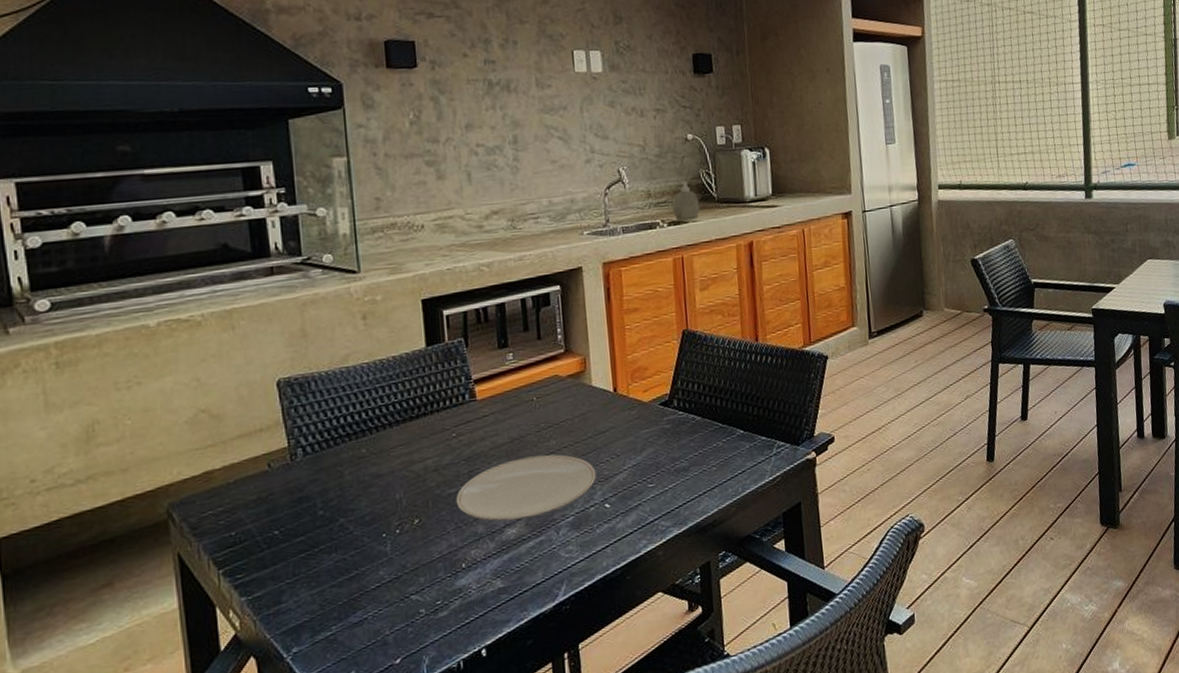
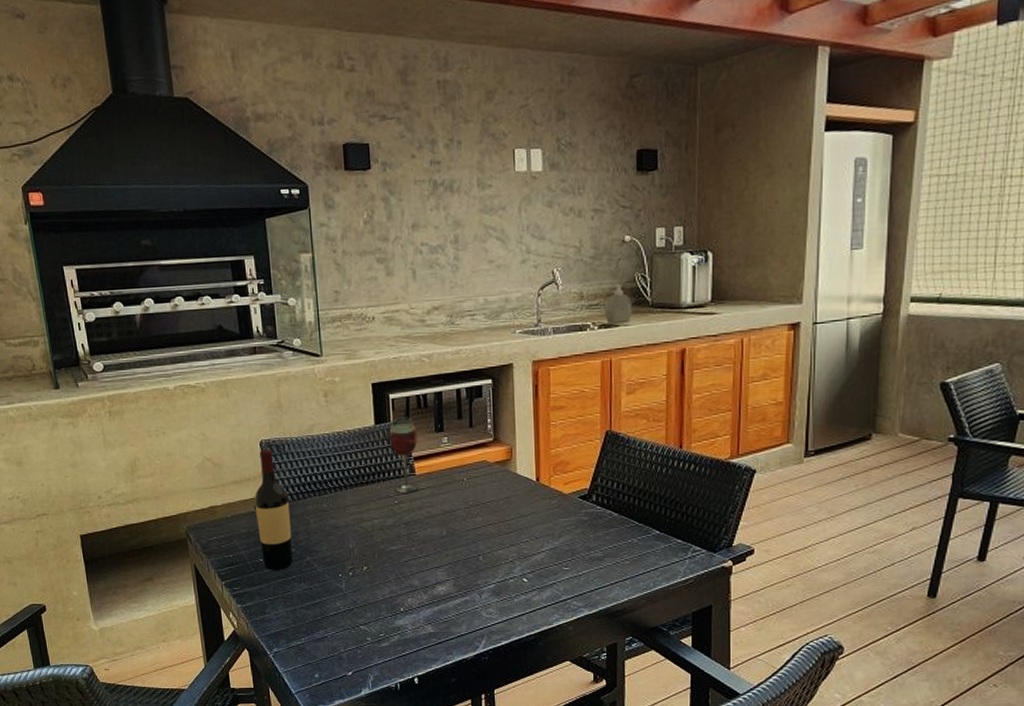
wine bottle: none [267,388,321,544] -> present [254,448,293,570]
wineglass: none [444,334,481,424] -> present [389,417,419,493]
plate: present [456,454,596,522] -> none [396,528,517,580]

